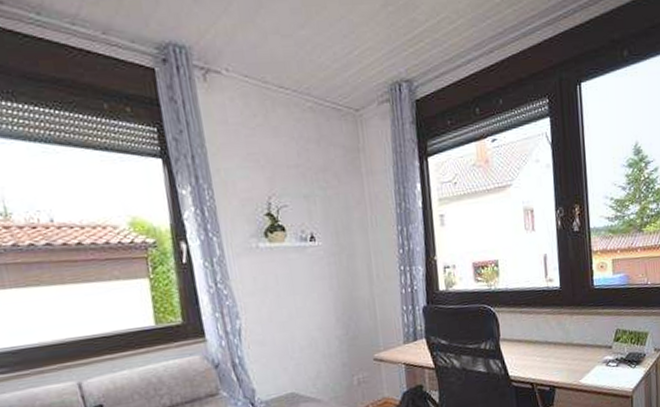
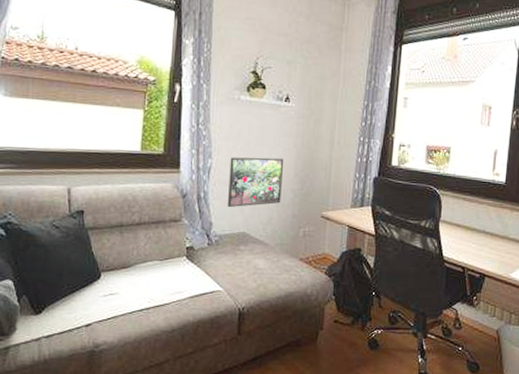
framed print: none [260,304,327,370] -> present [227,157,284,208]

